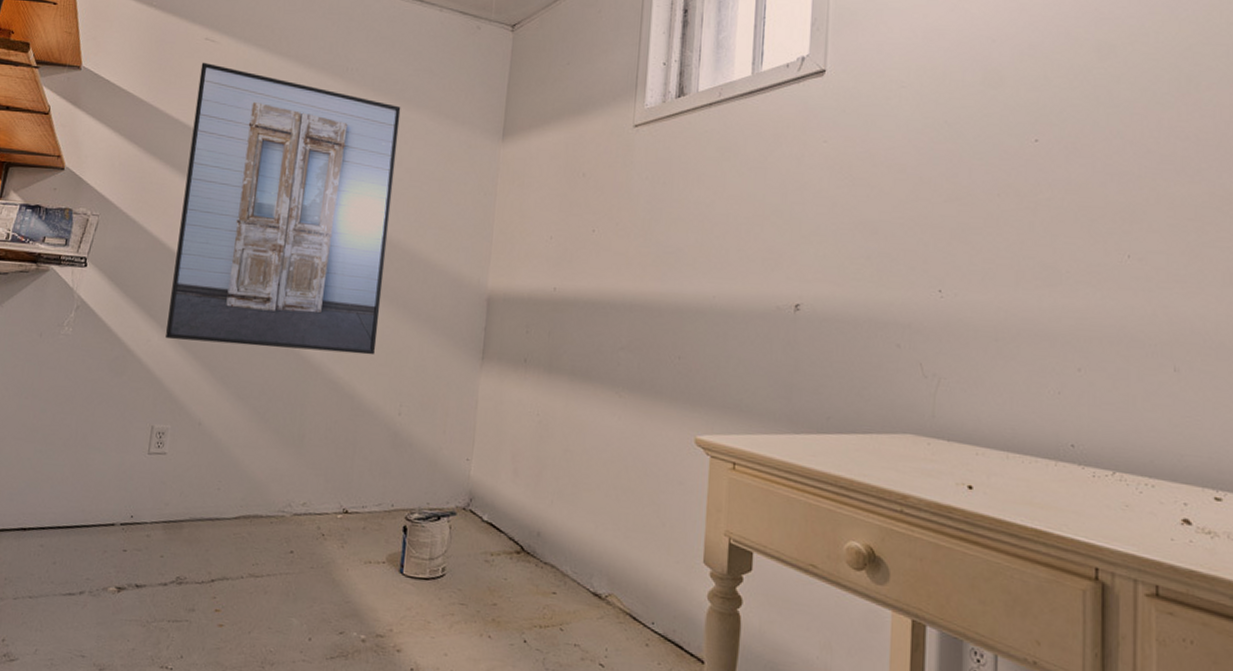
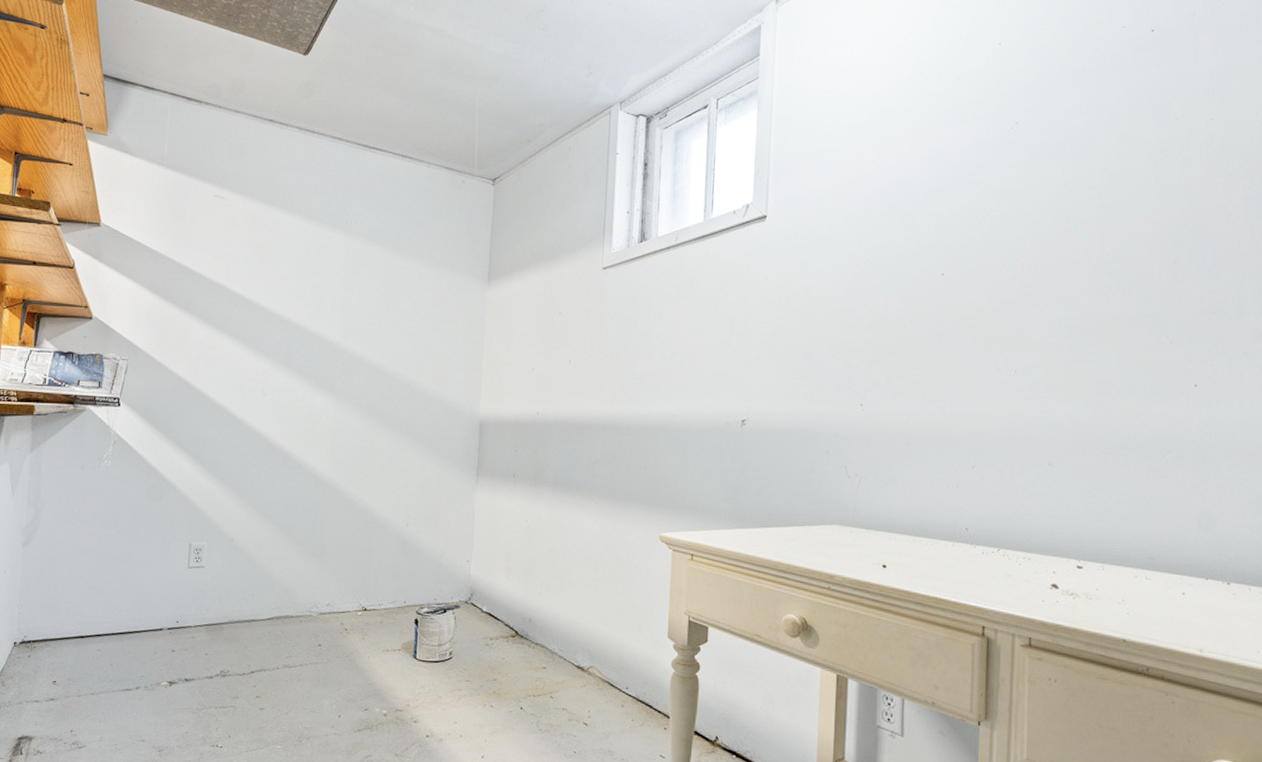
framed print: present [166,62,401,356] -> none [197,217,397,476]

